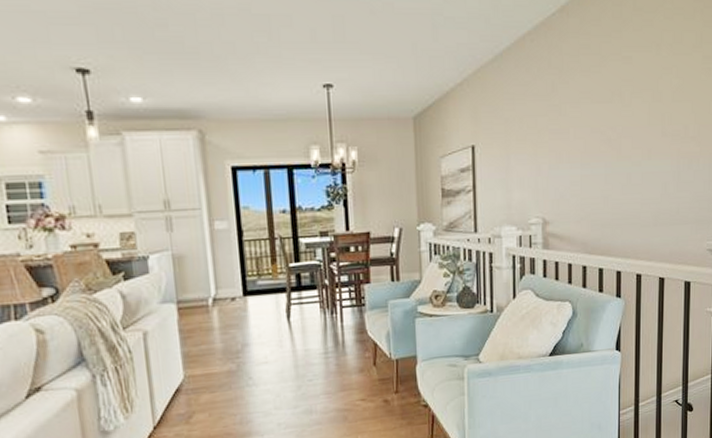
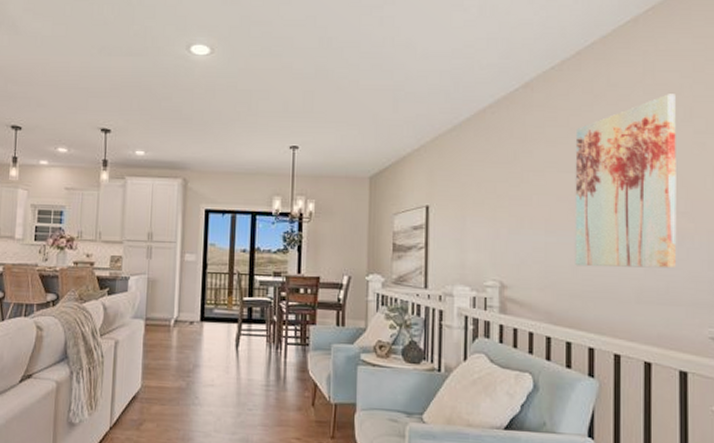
wall art: none [606,18,690,196] -> present [575,94,677,269]

